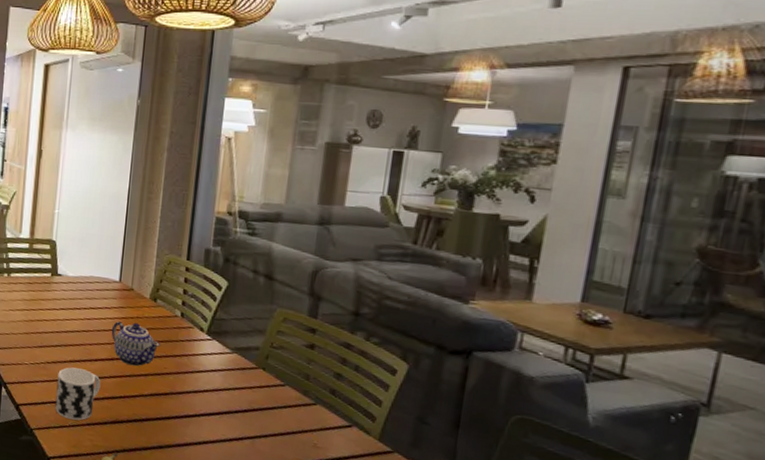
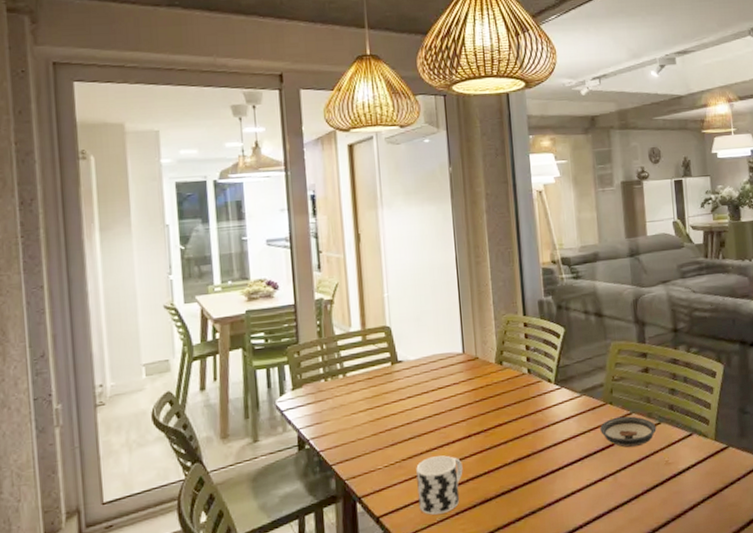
teapot: present [111,321,161,367] -> none [463,391,515,438]
saucer: none [246,384,311,421] -> present [600,416,657,448]

